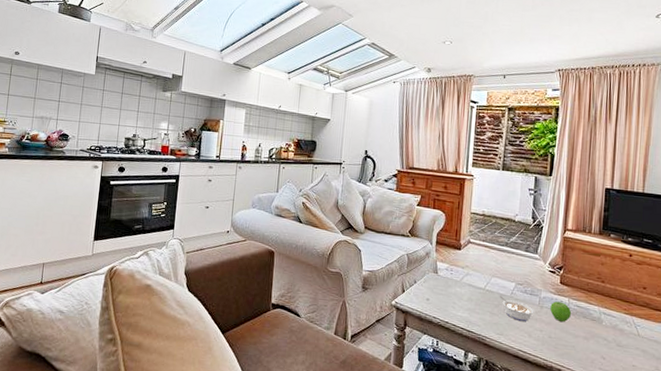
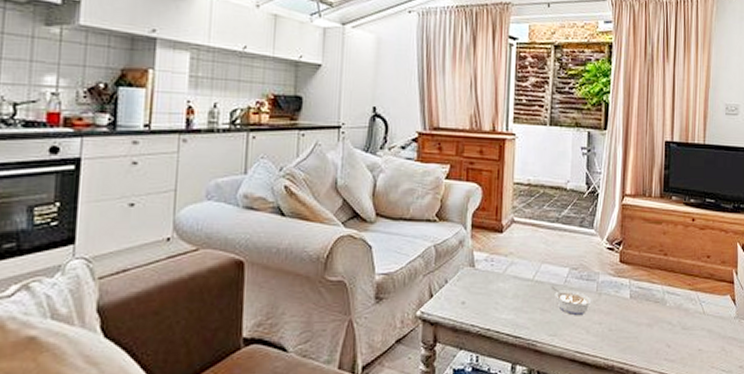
fruit: present [550,301,572,322] -> none [609,285,634,309]

